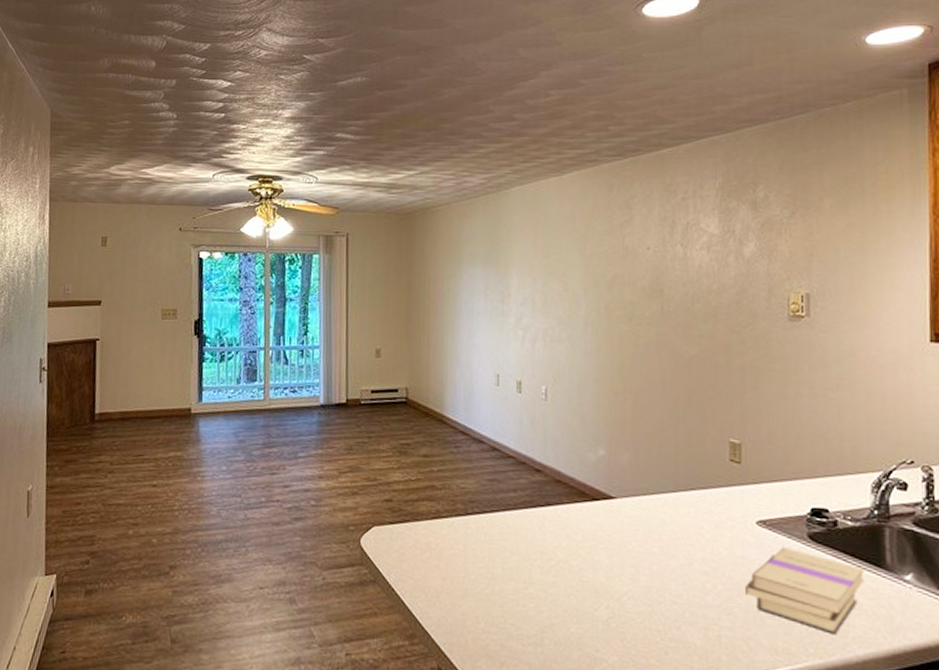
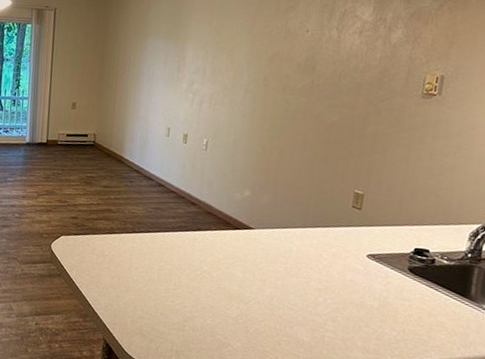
books: present [746,546,865,635] -> none [350,275,451,344]

